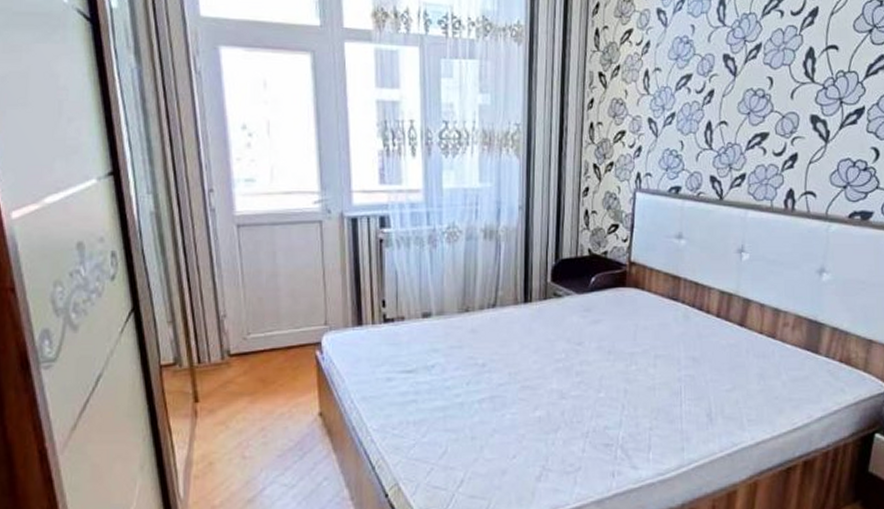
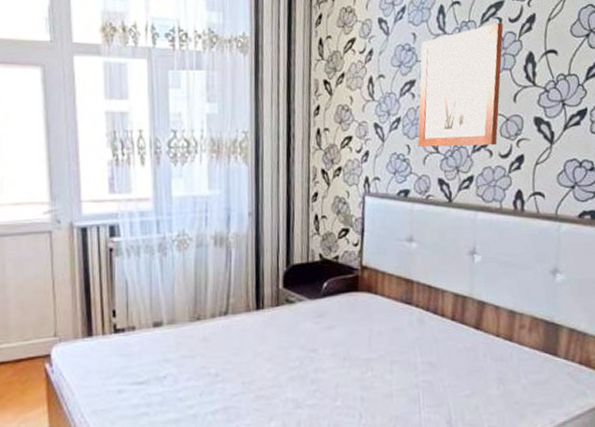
wall art: none [691,15,785,144] -> present [417,22,504,147]

